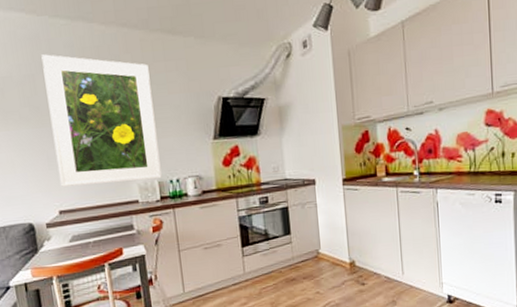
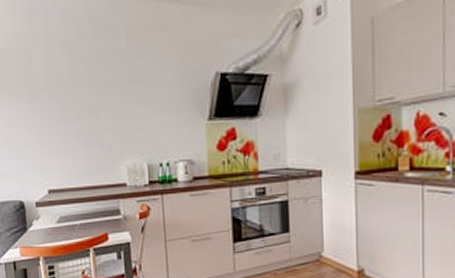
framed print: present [41,54,162,187] -> none [38,26,151,165]

